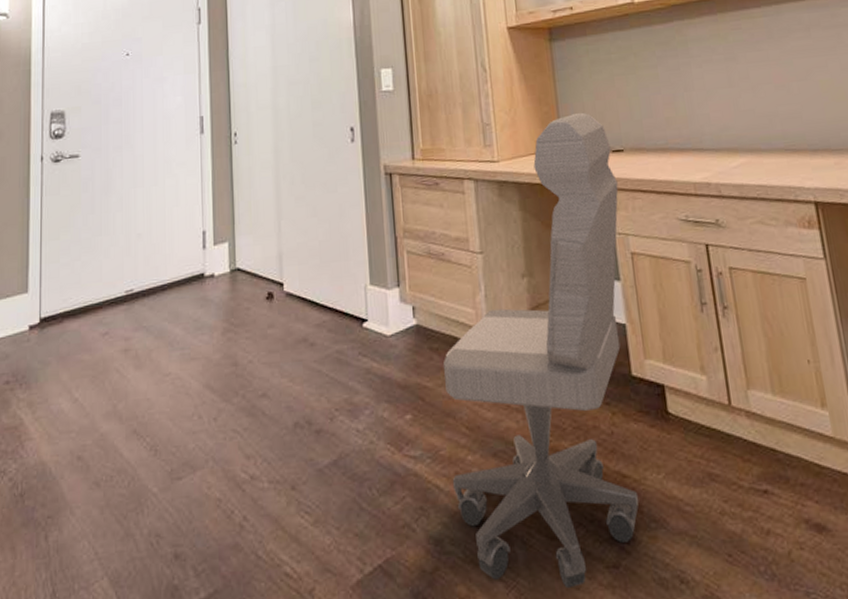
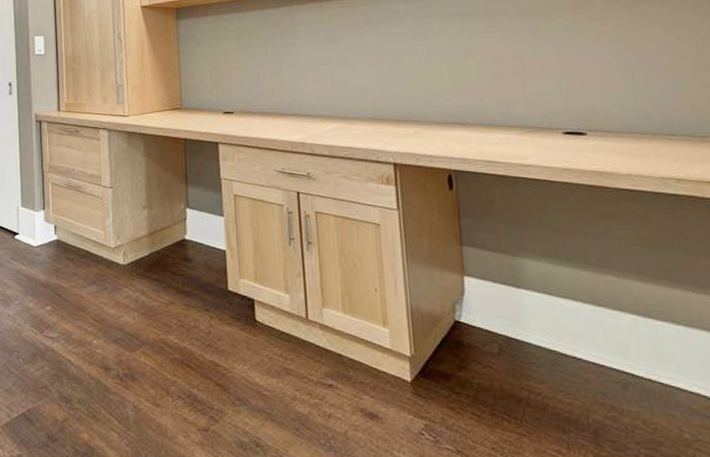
office chair: present [442,112,639,589] -> none [77,79,228,443]

